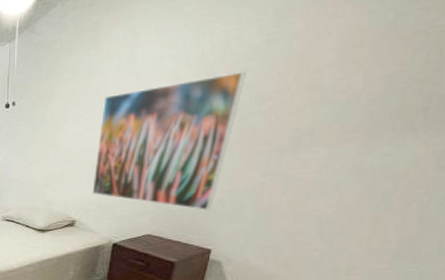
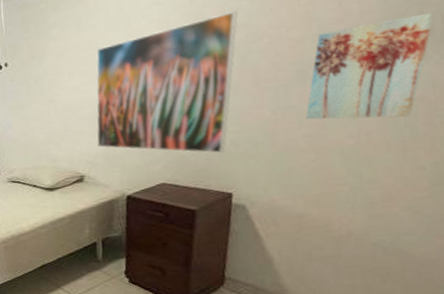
wall art: none [292,91,433,192] -> present [305,12,434,120]

